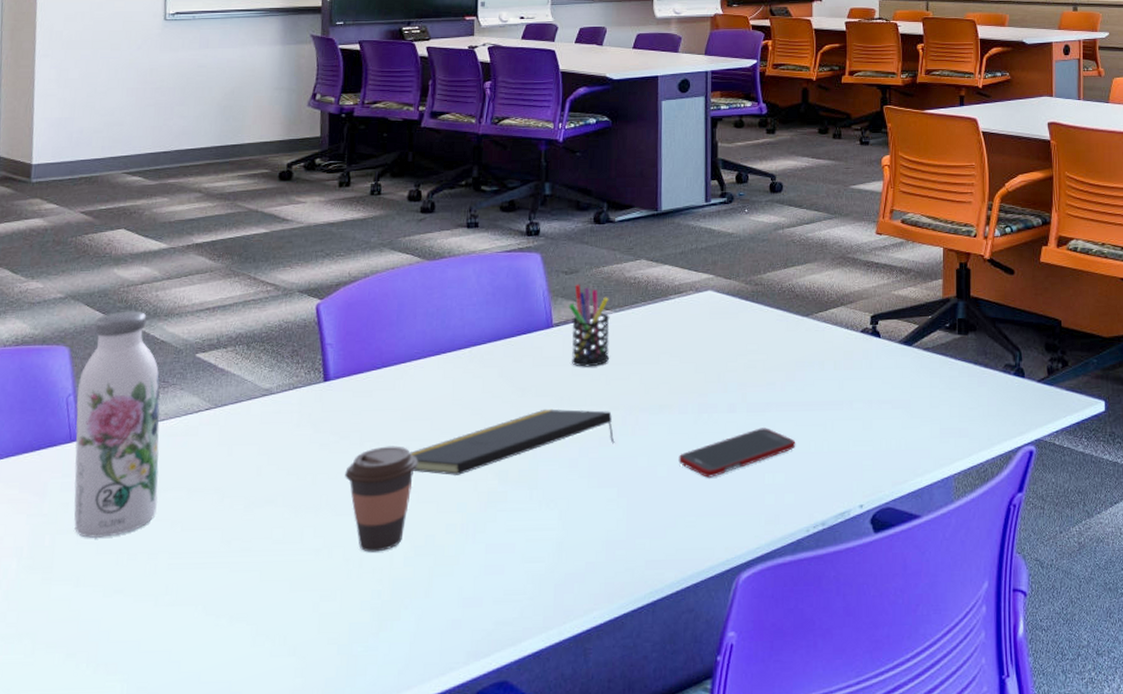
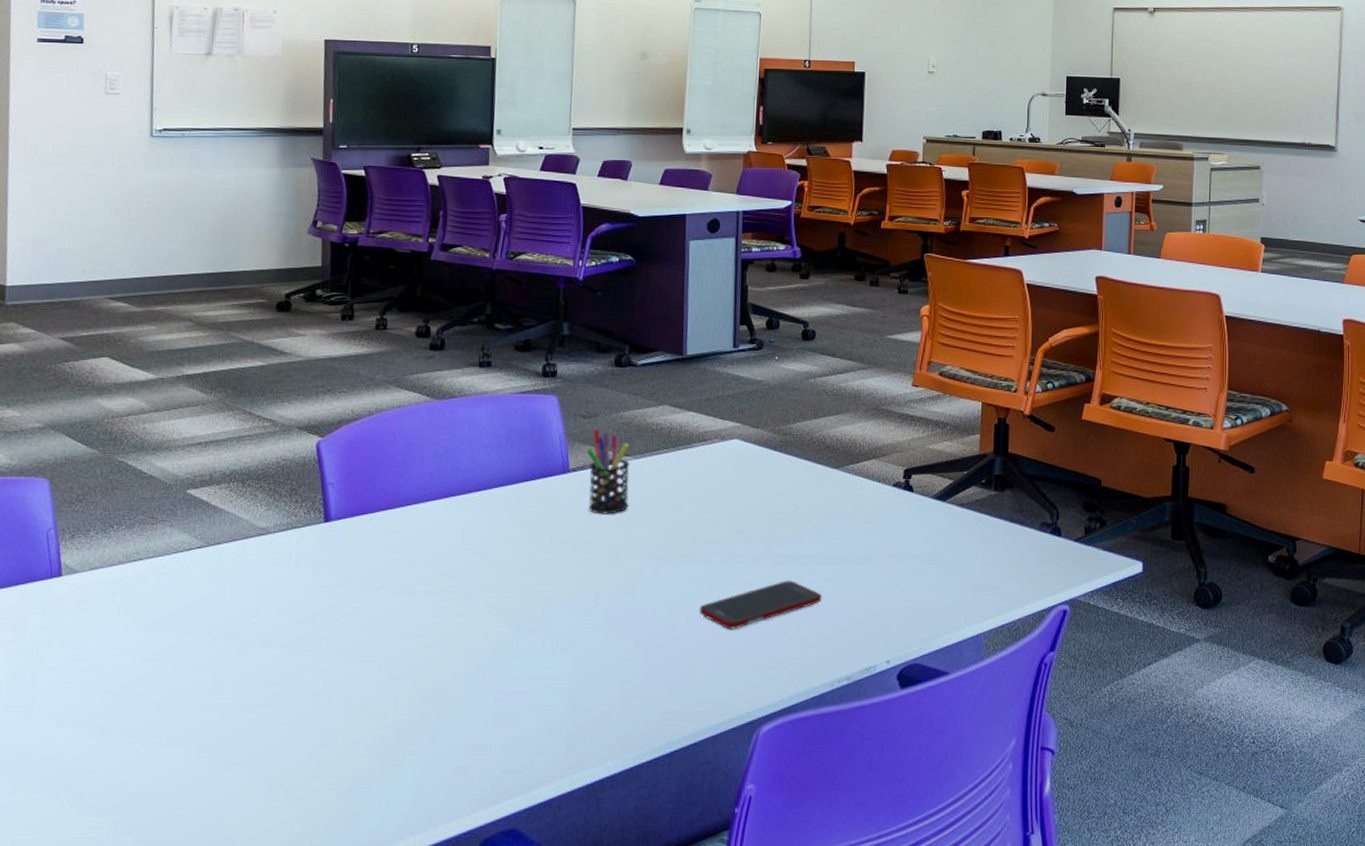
water bottle: present [74,311,160,539] -> none [56,443,148,678]
coffee cup: present [345,446,419,552] -> none [347,590,425,697]
notepad: present [409,408,615,475] -> none [415,556,633,621]

